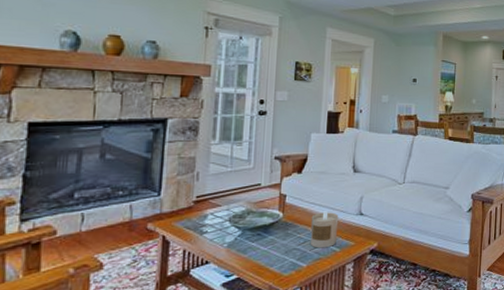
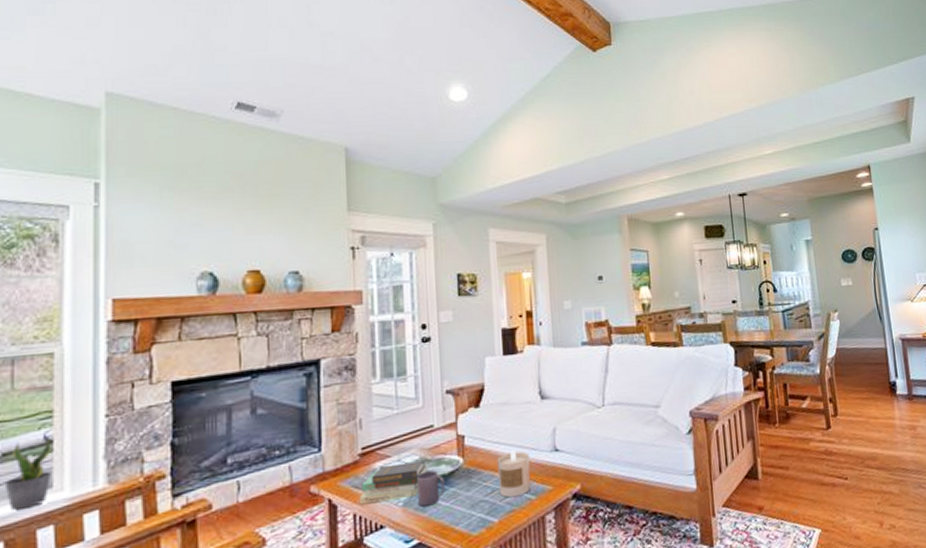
books: none [189,212,253,243] -> present [358,460,429,505]
mug: none [239,221,265,249] -> present [416,470,445,507]

